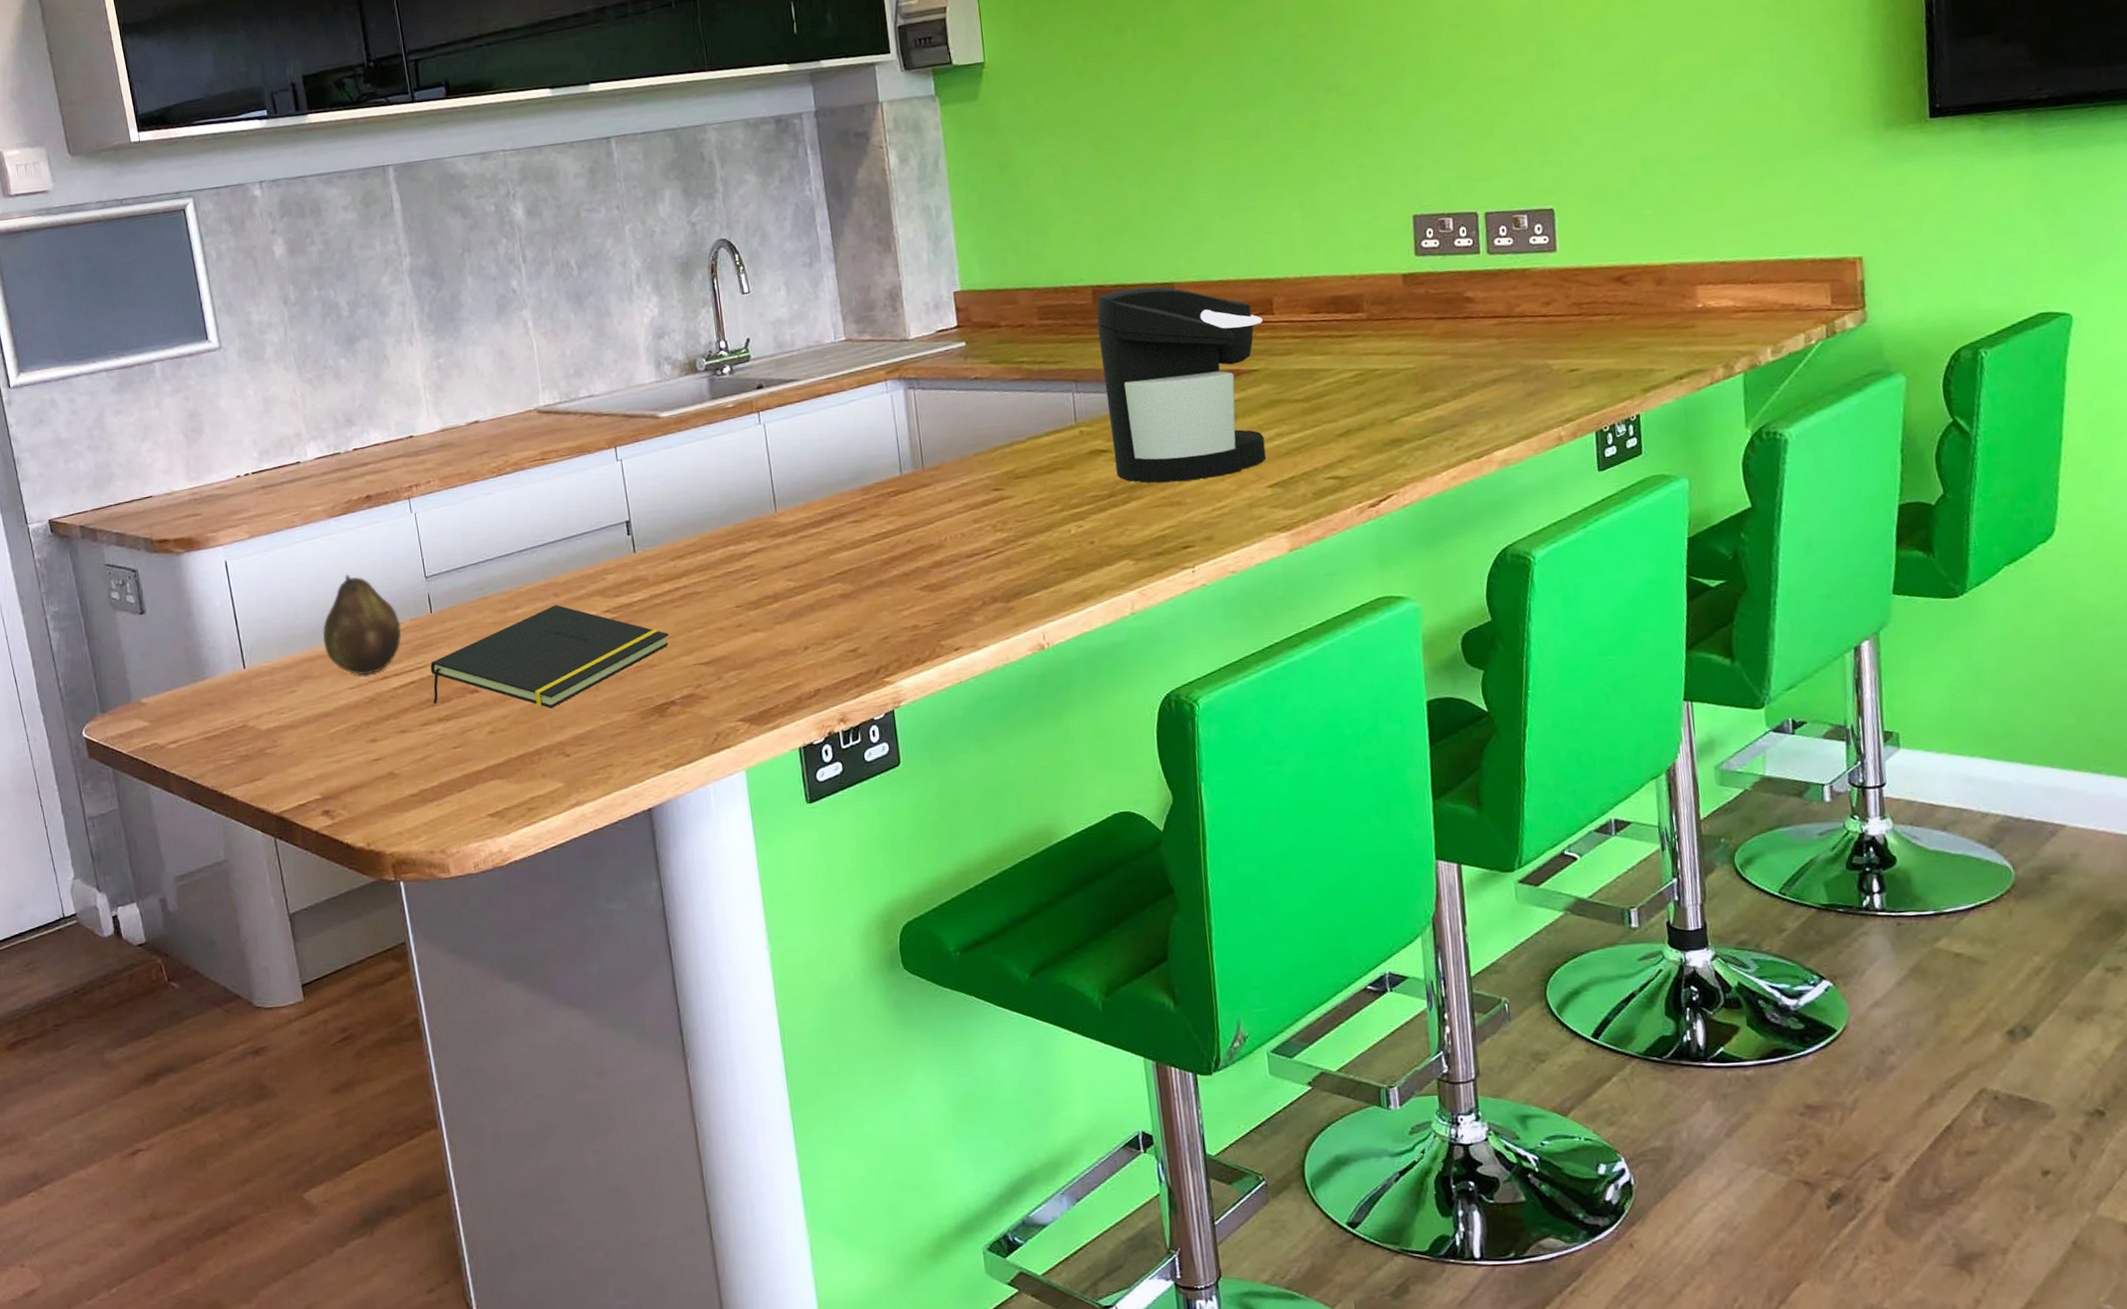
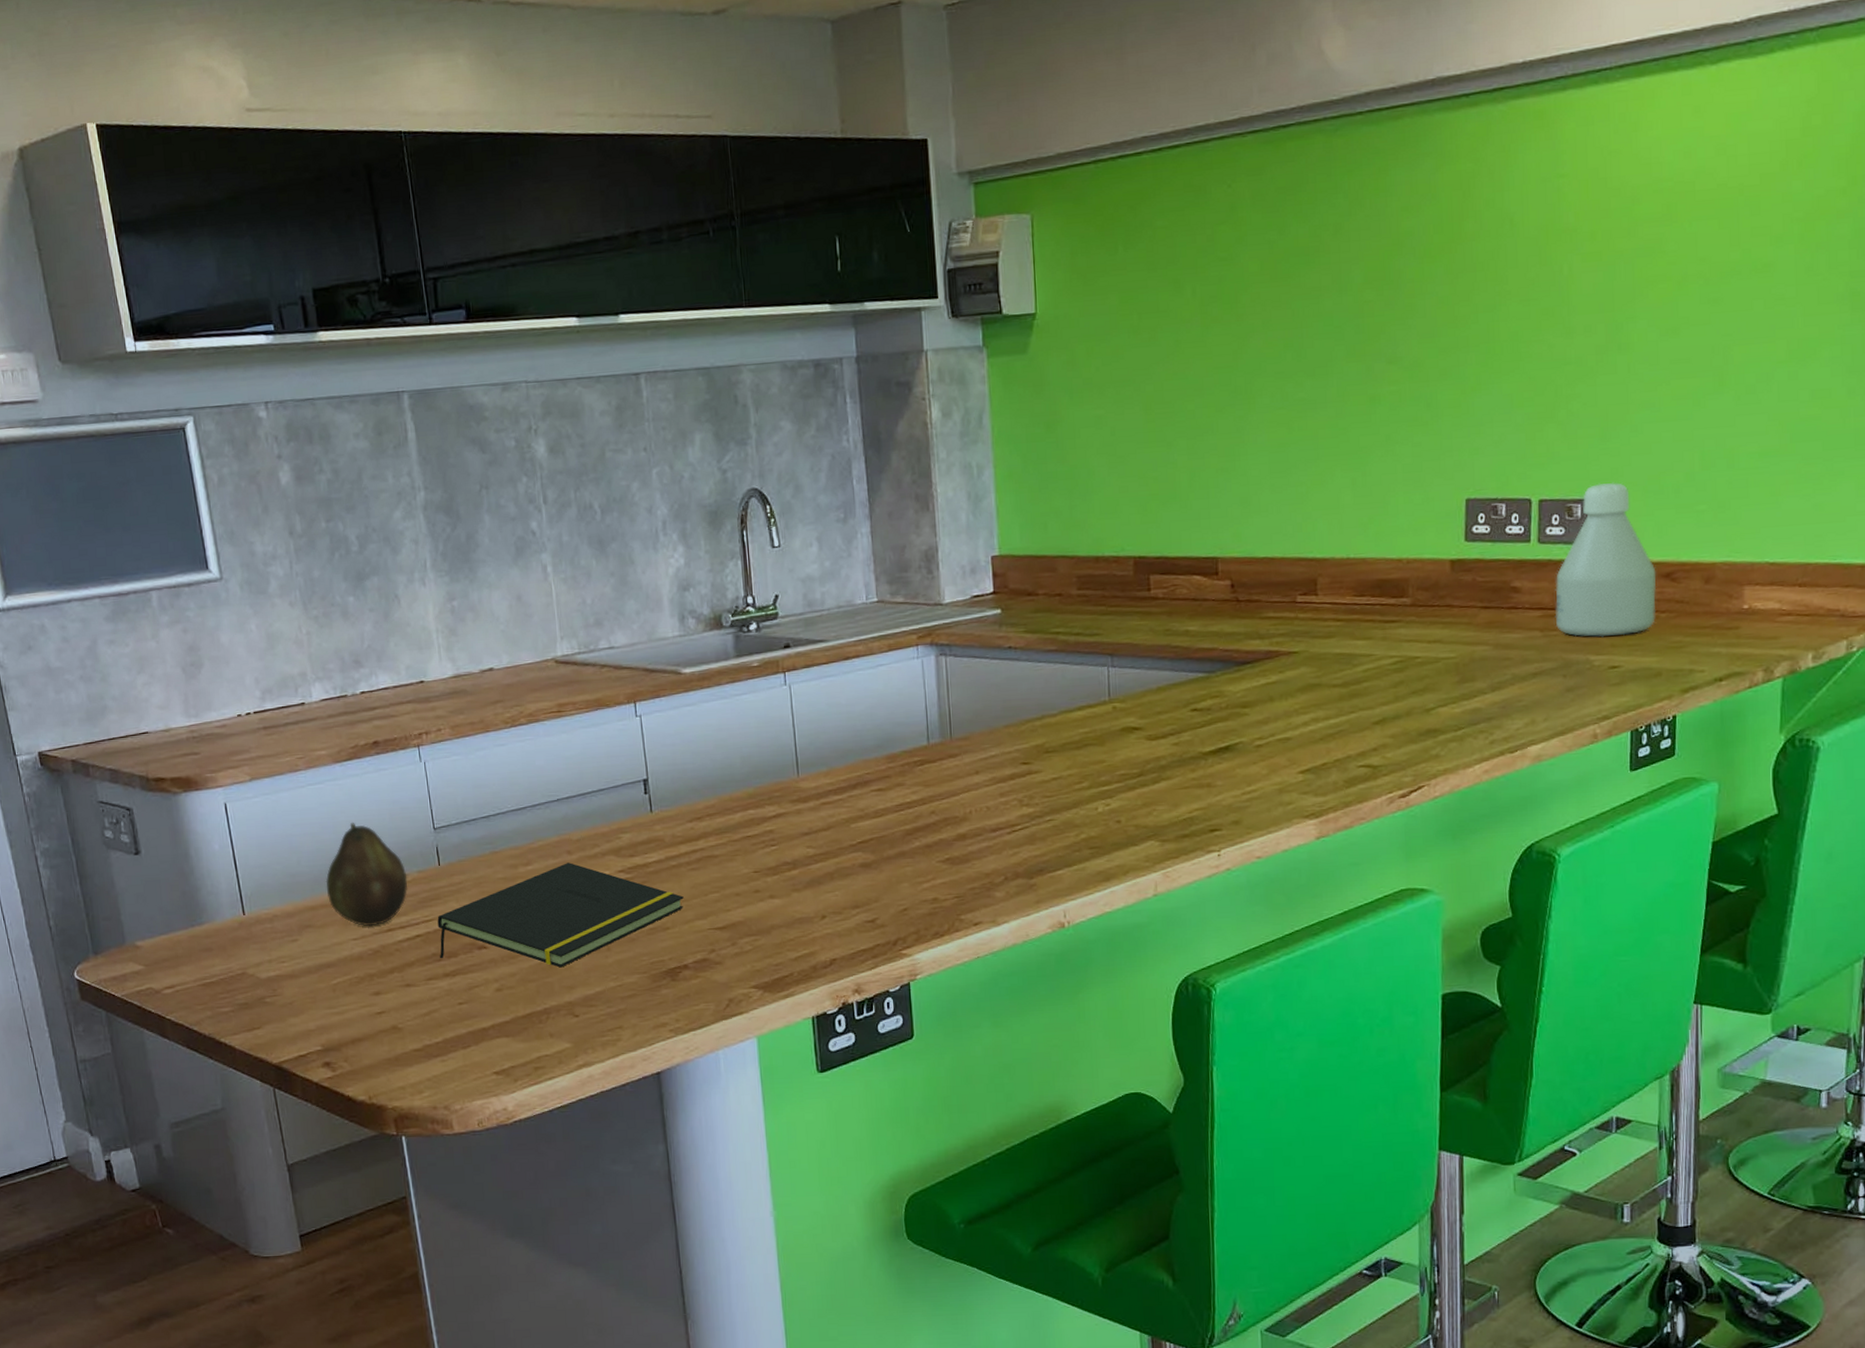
coffee maker: present [1096,286,1267,483] -> none [1137,560,1306,764]
bottle: none [1508,192,1611,342] -> present [1555,482,1657,637]

